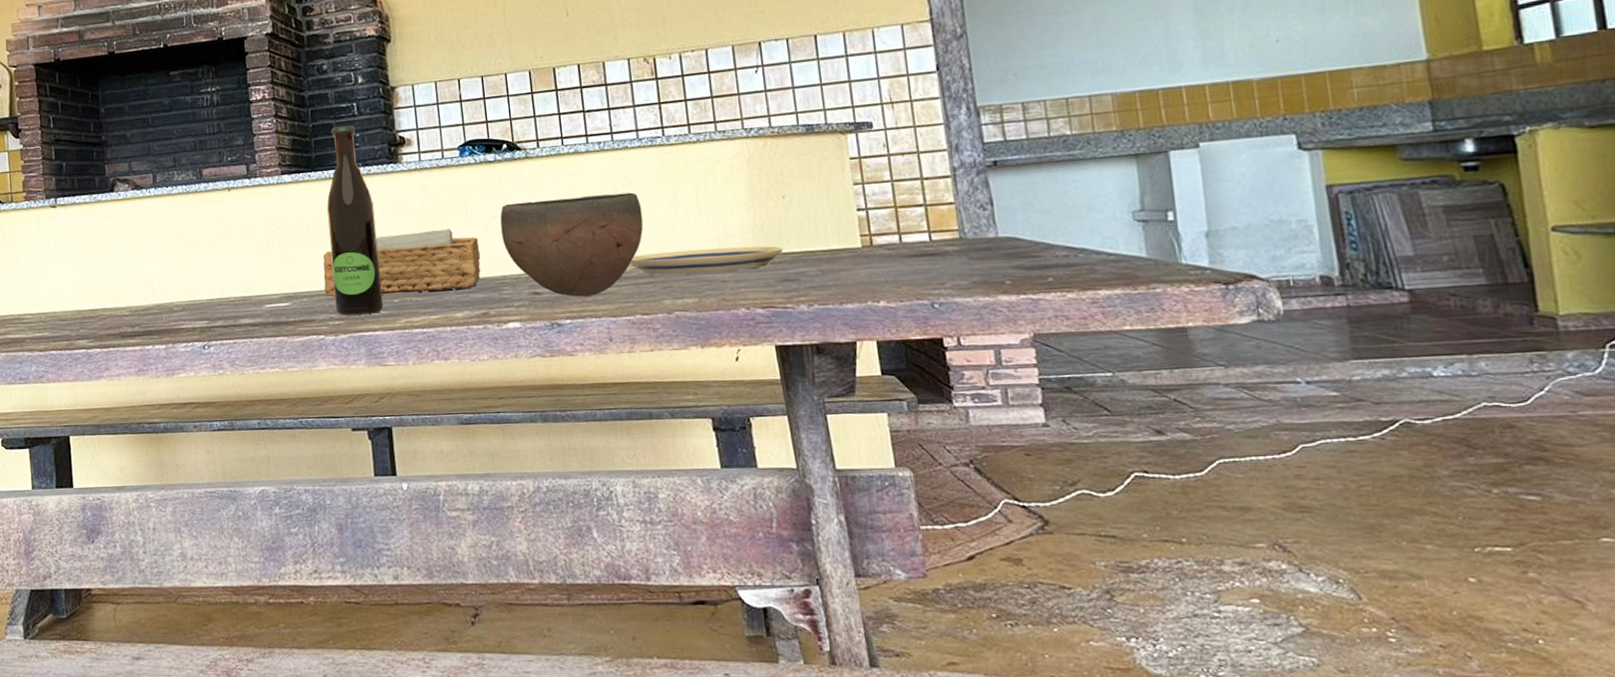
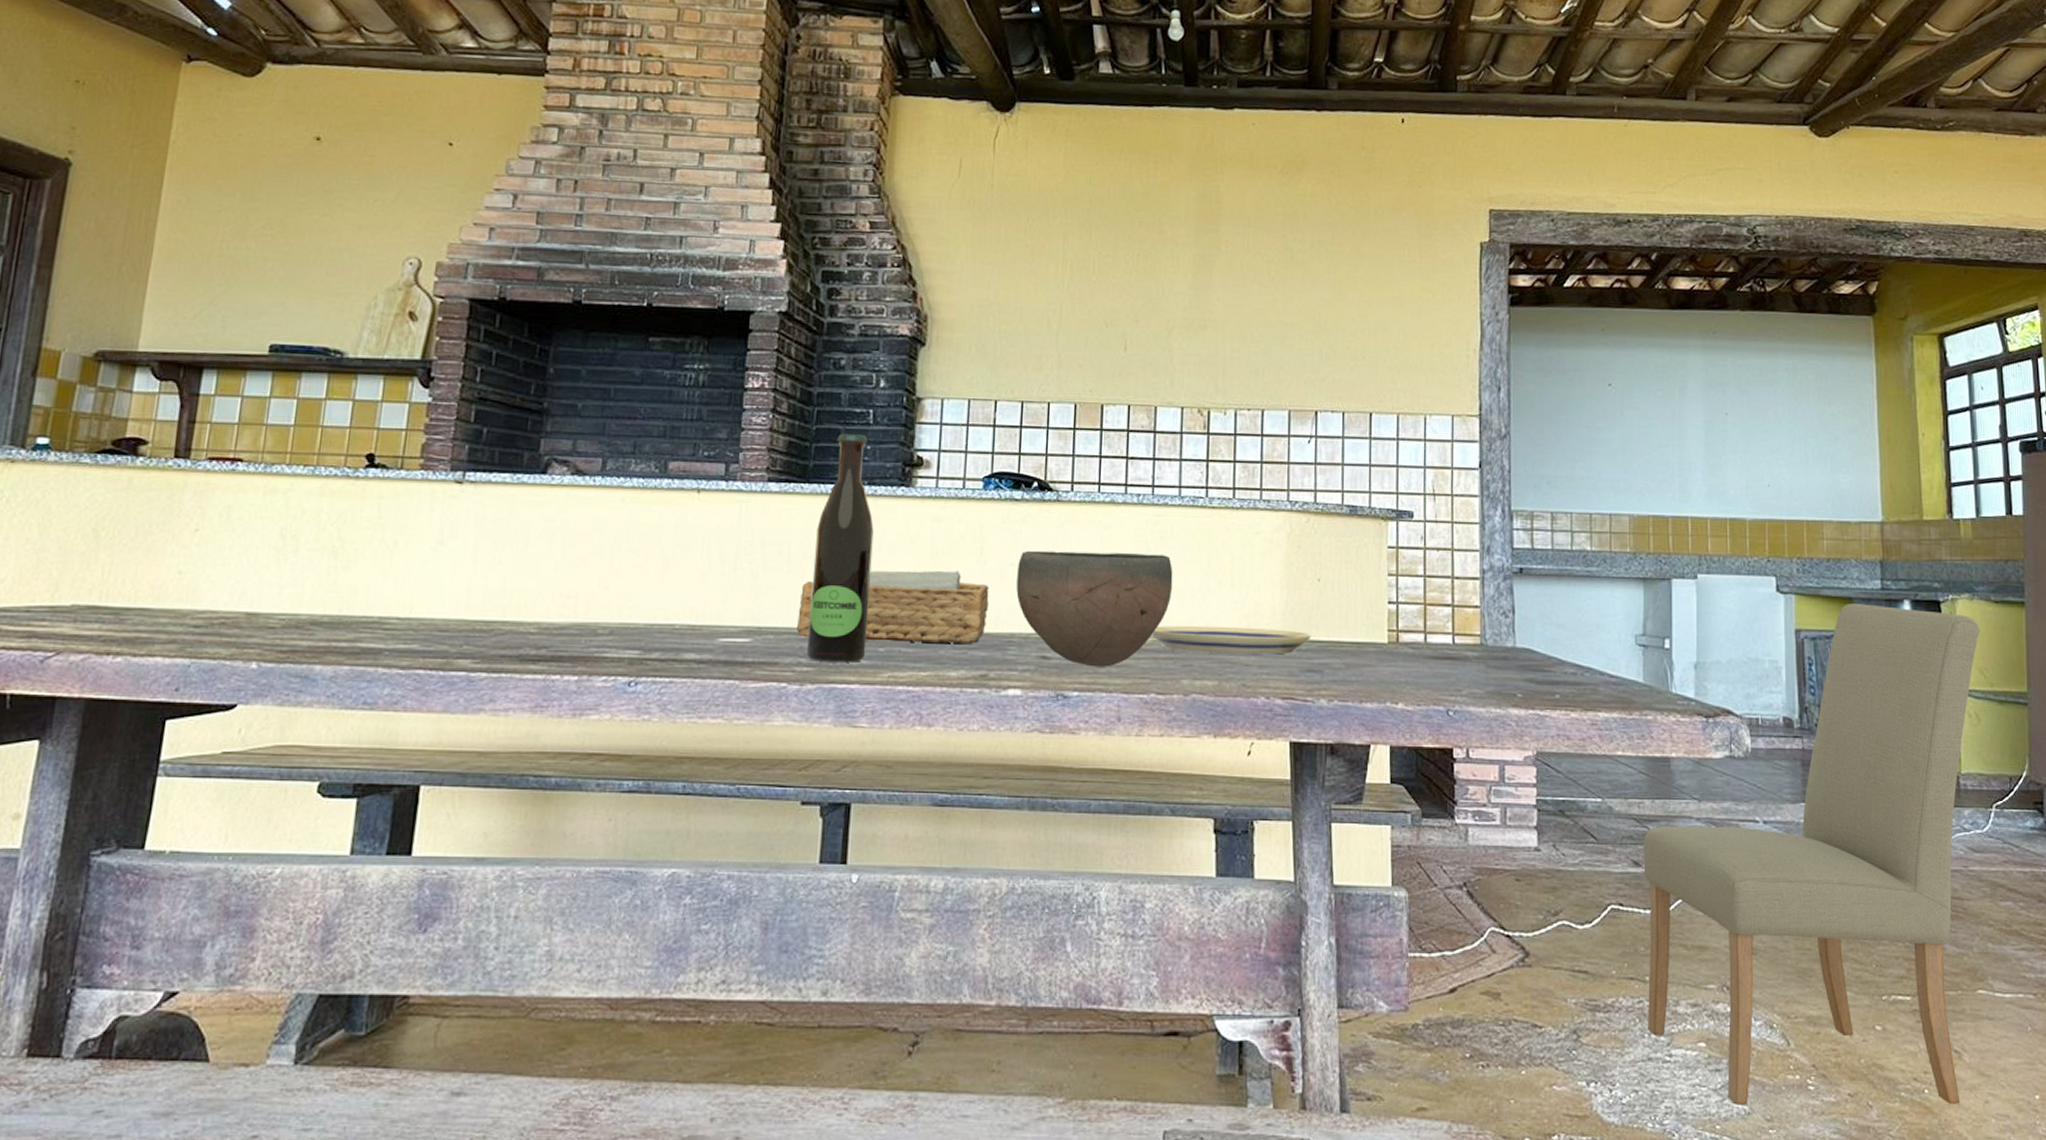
chair: none [1164,146,1588,657] -> present [1643,603,1980,1105]

